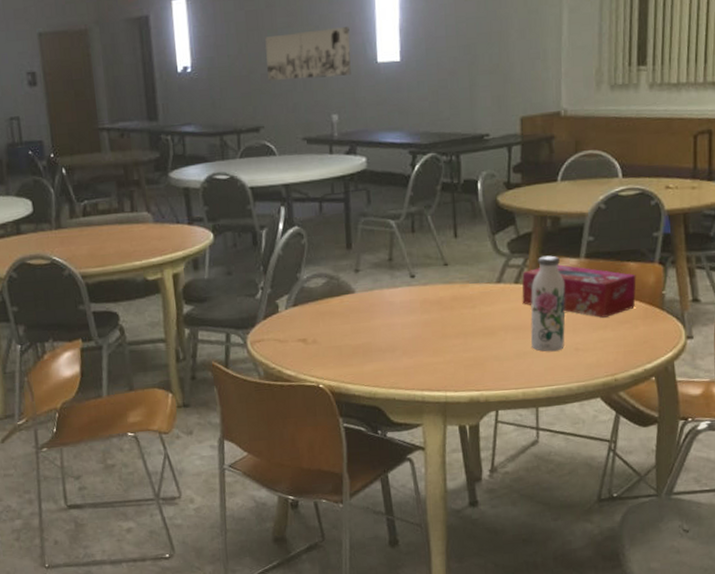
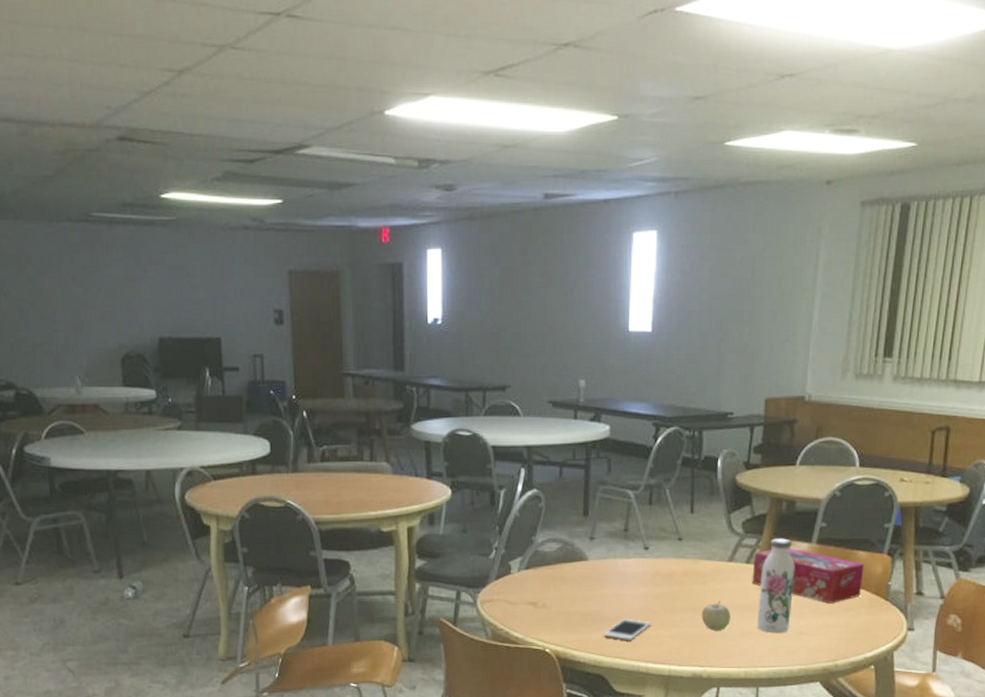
wall art: present [265,26,351,81] -> none [517,291,604,343]
cell phone: none [376,348,423,371] -> present [603,618,650,641]
fruit: none [473,323,504,354] -> present [701,601,731,631]

